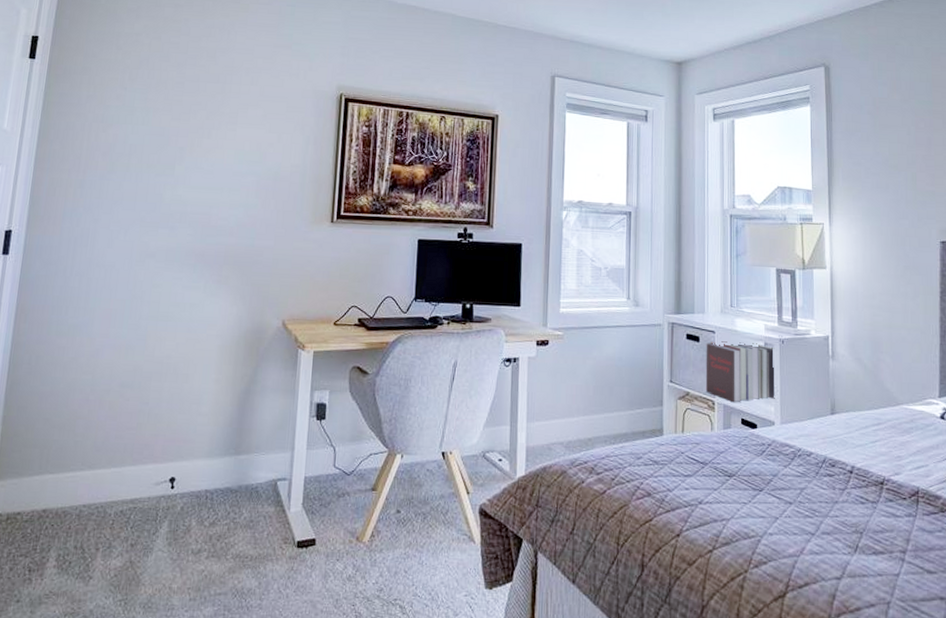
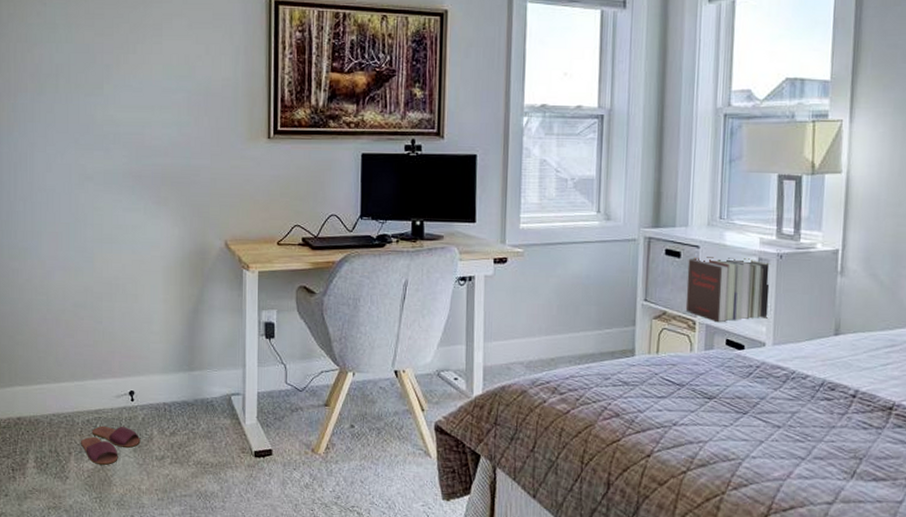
slippers: none [111,516,177,562] -> present [81,425,141,465]

